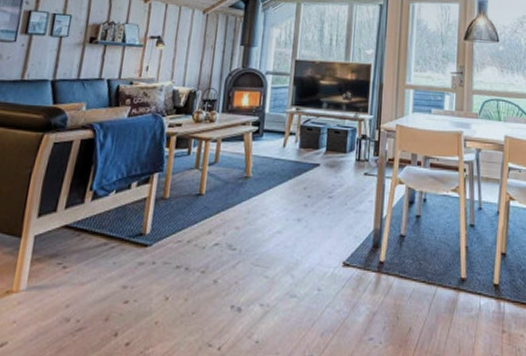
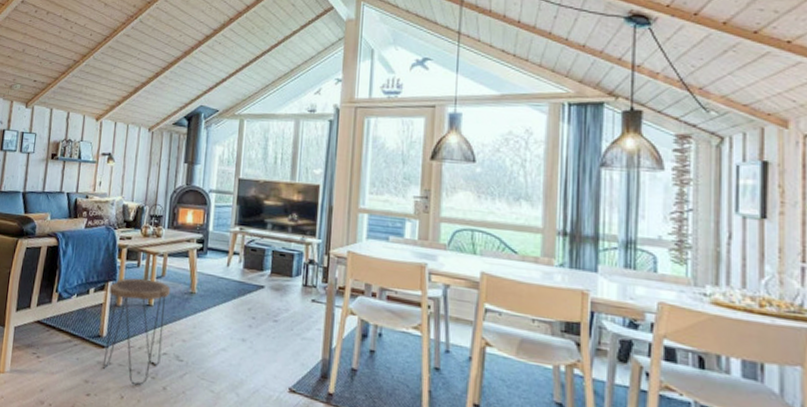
side table: none [144,166,225,284] -> present [102,278,171,386]

